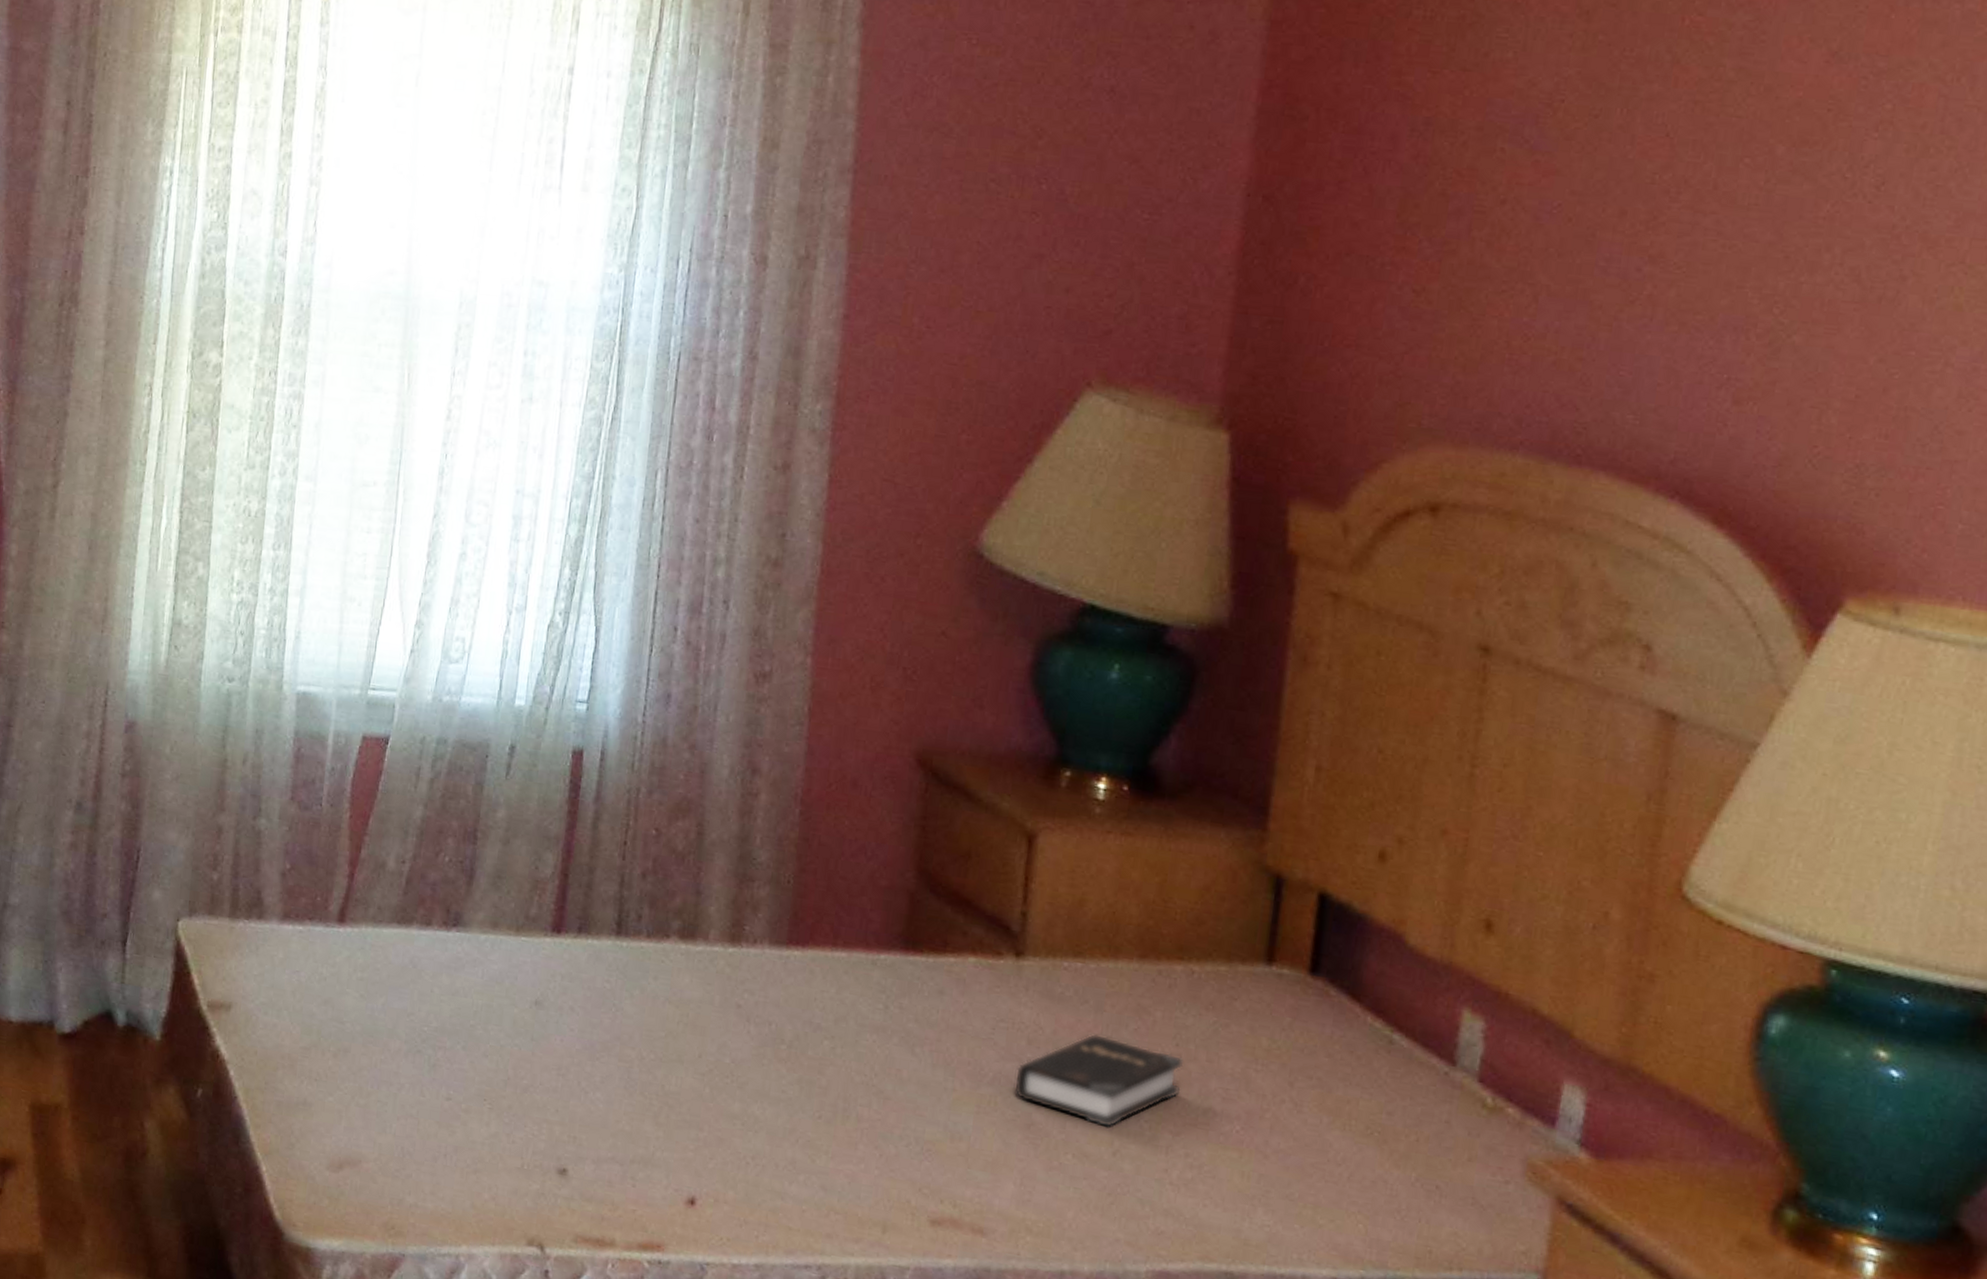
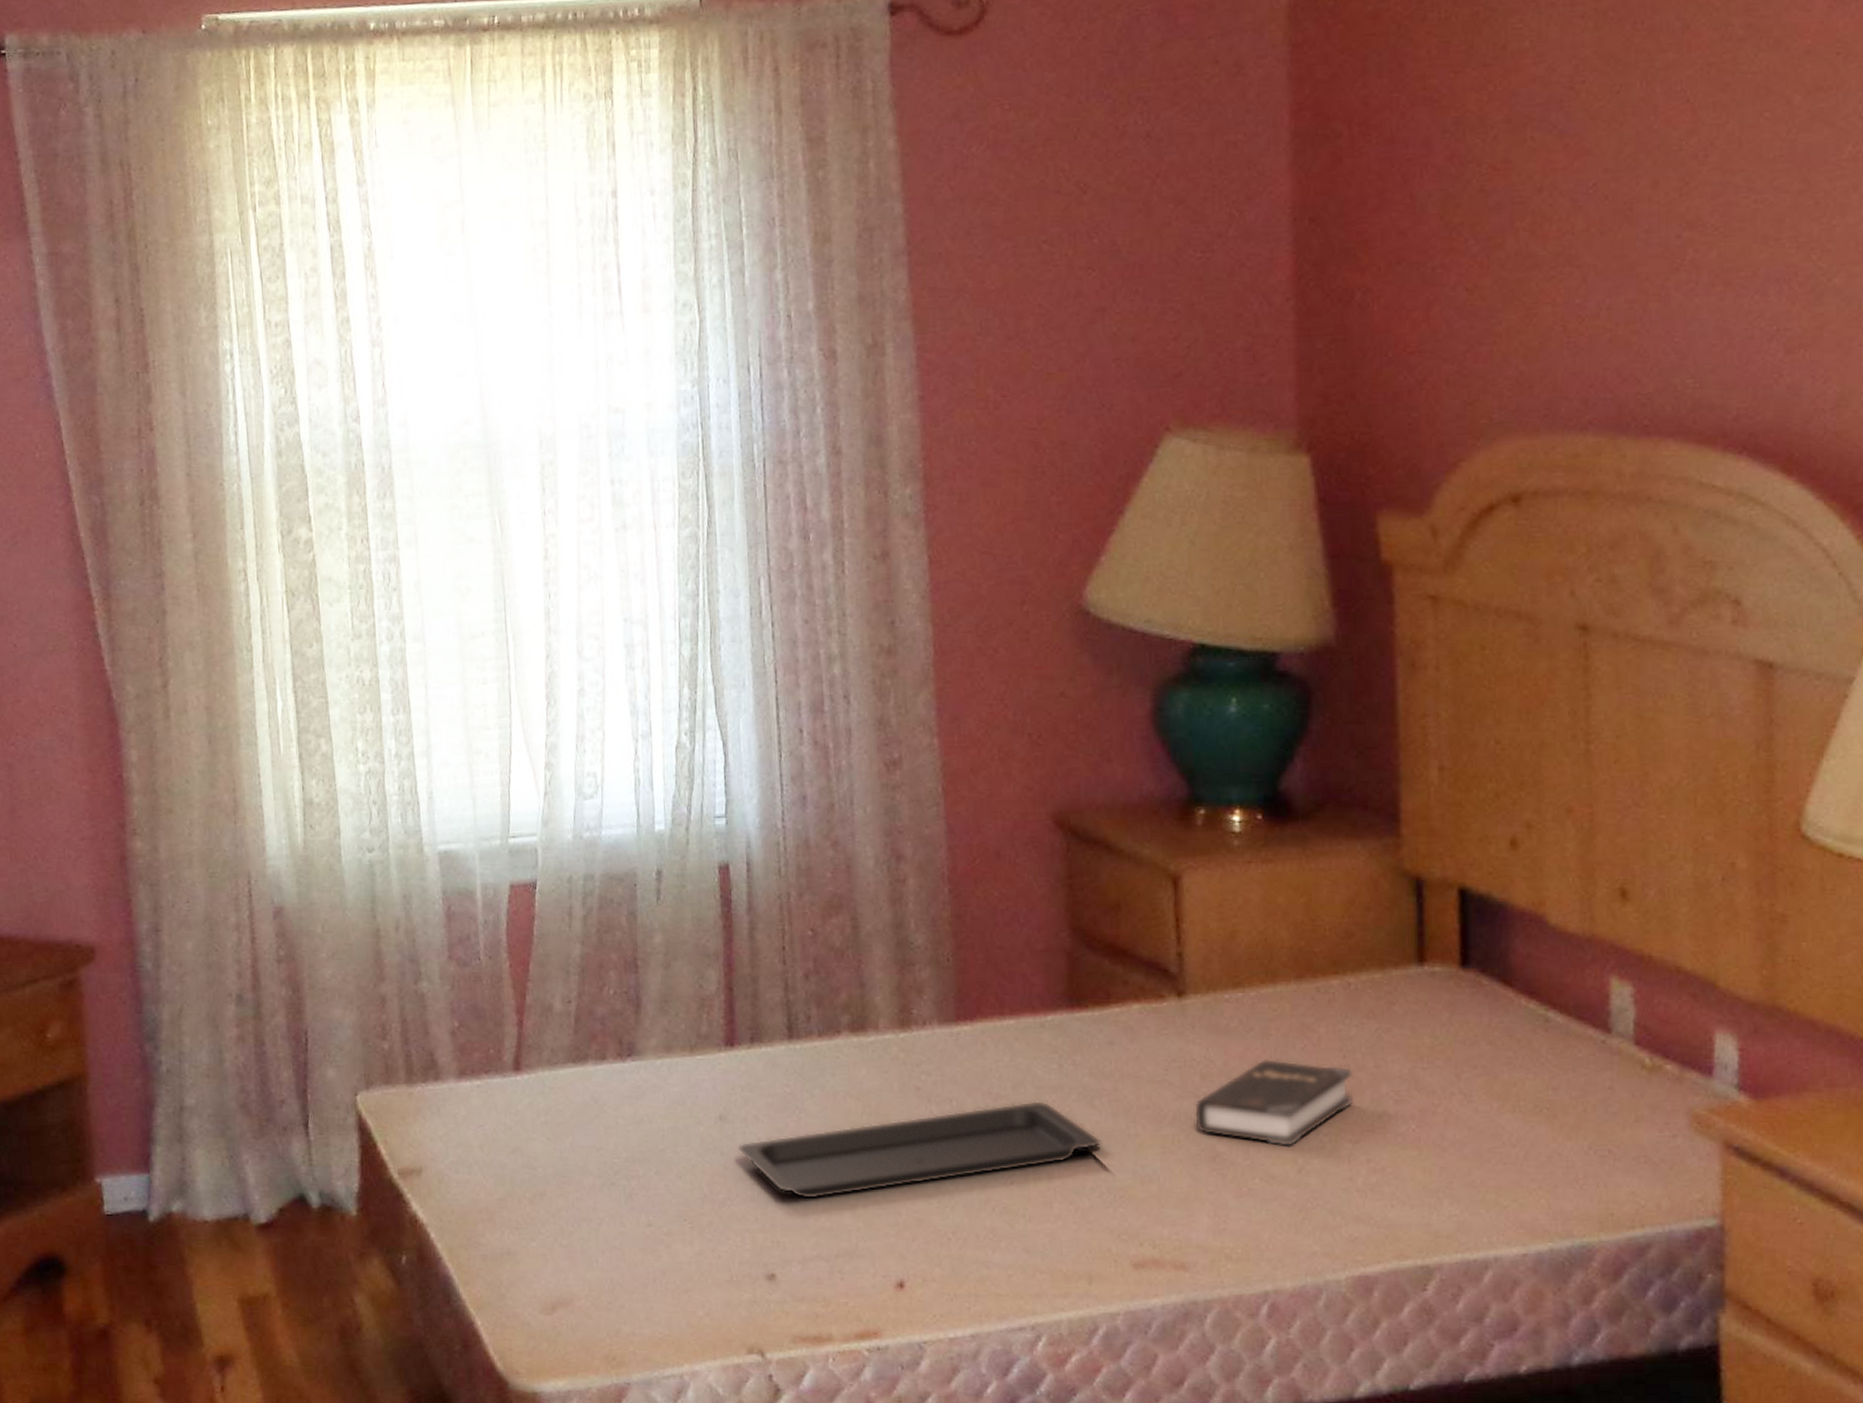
serving tray: none [548,1031,917,1106] -> present [737,1101,1102,1199]

